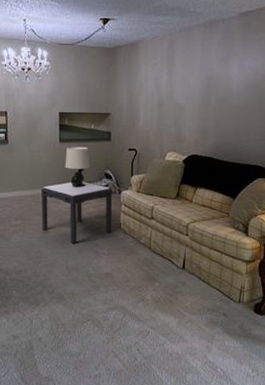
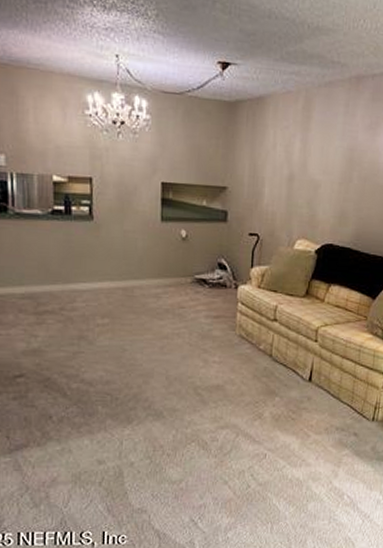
side table: present [41,182,113,244] -> none [135,272,226,349]
table lamp: present [65,146,90,187] -> none [167,227,200,279]

